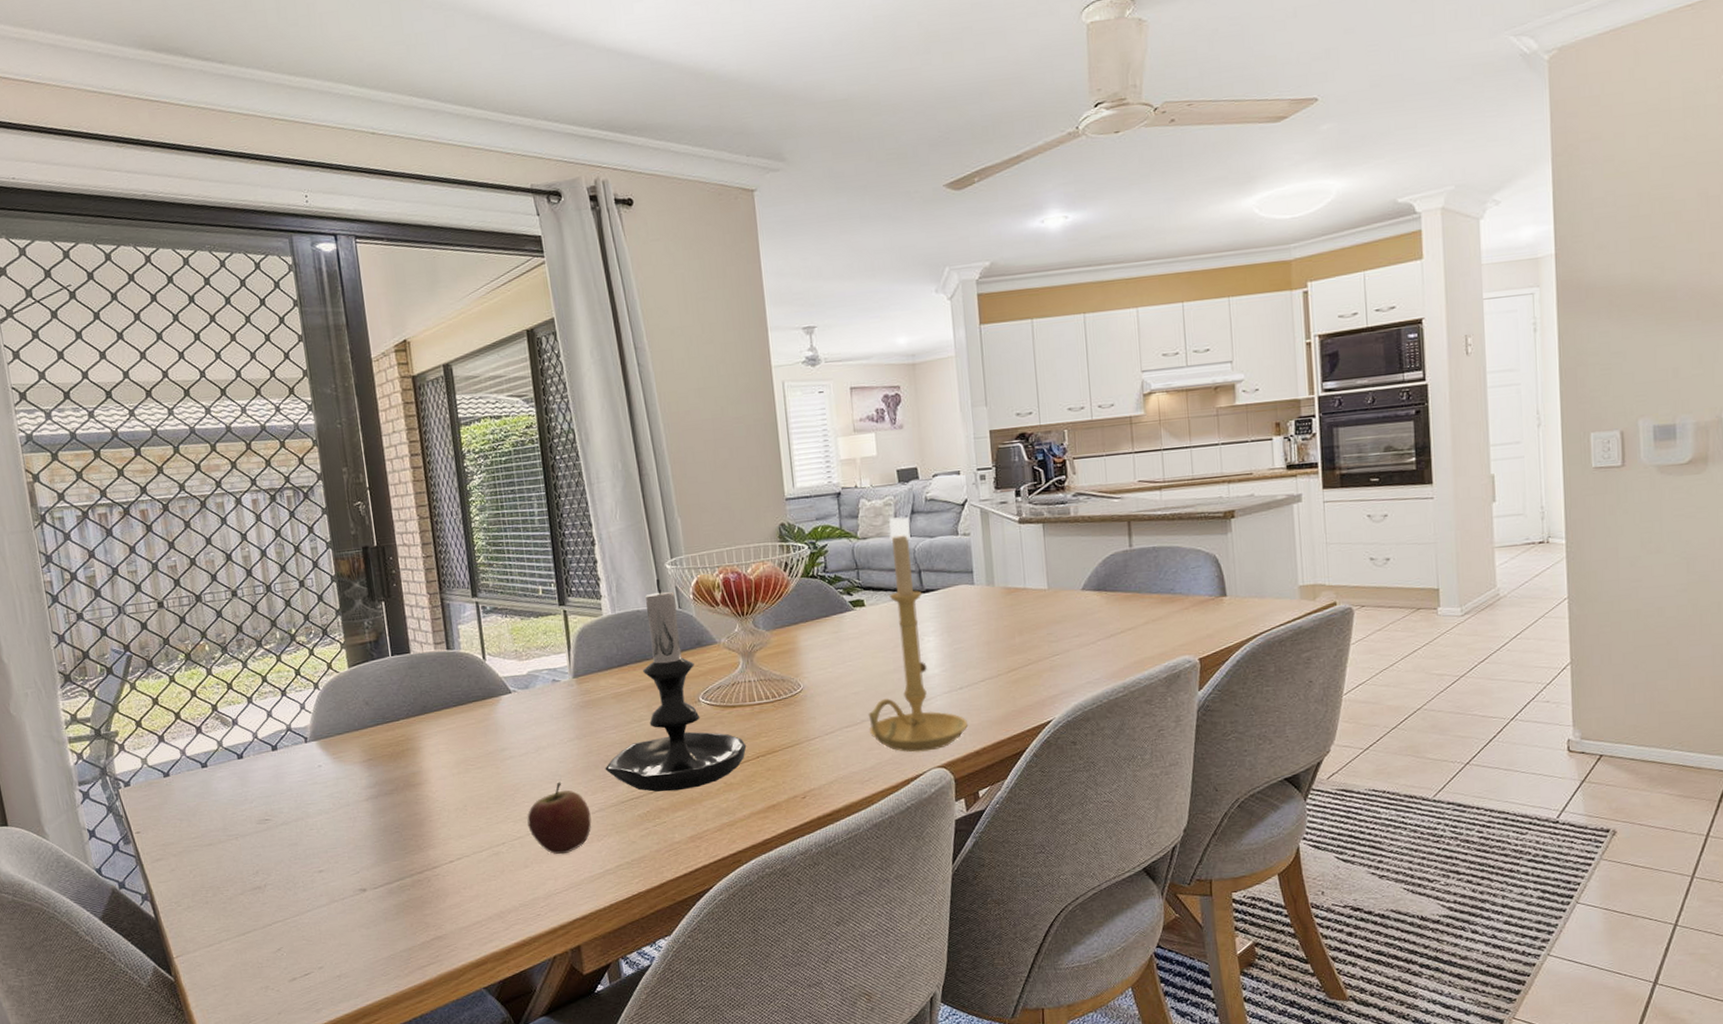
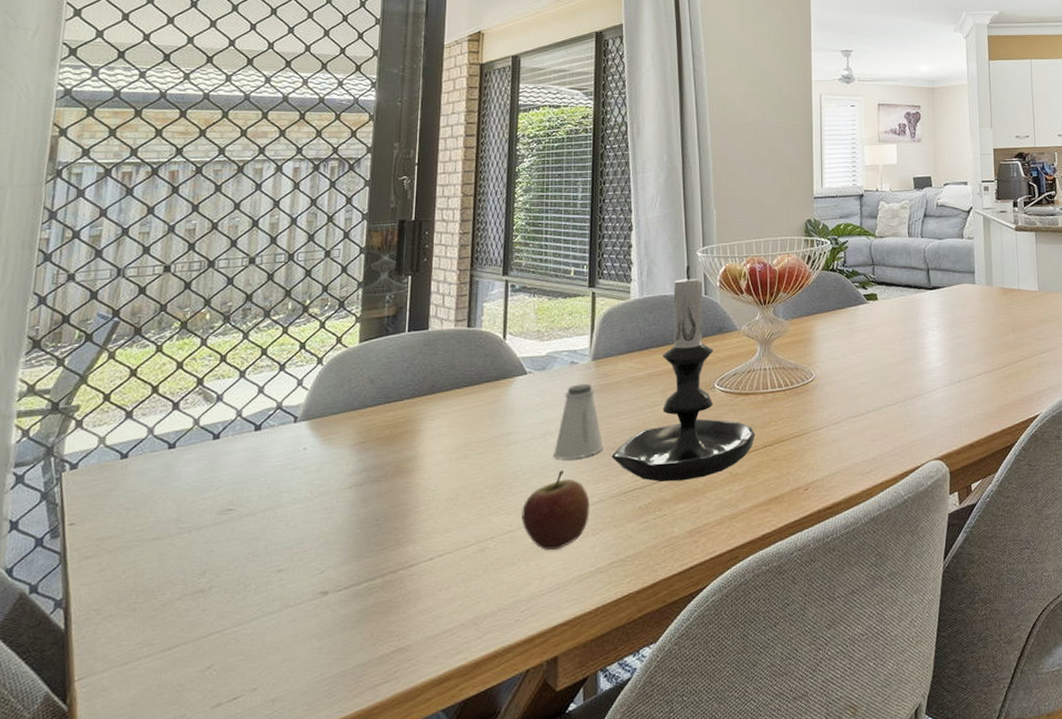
saltshaker: none [549,700,596,772] -> present [553,383,604,460]
candle holder: present [868,517,969,753] -> none [874,219,965,444]

